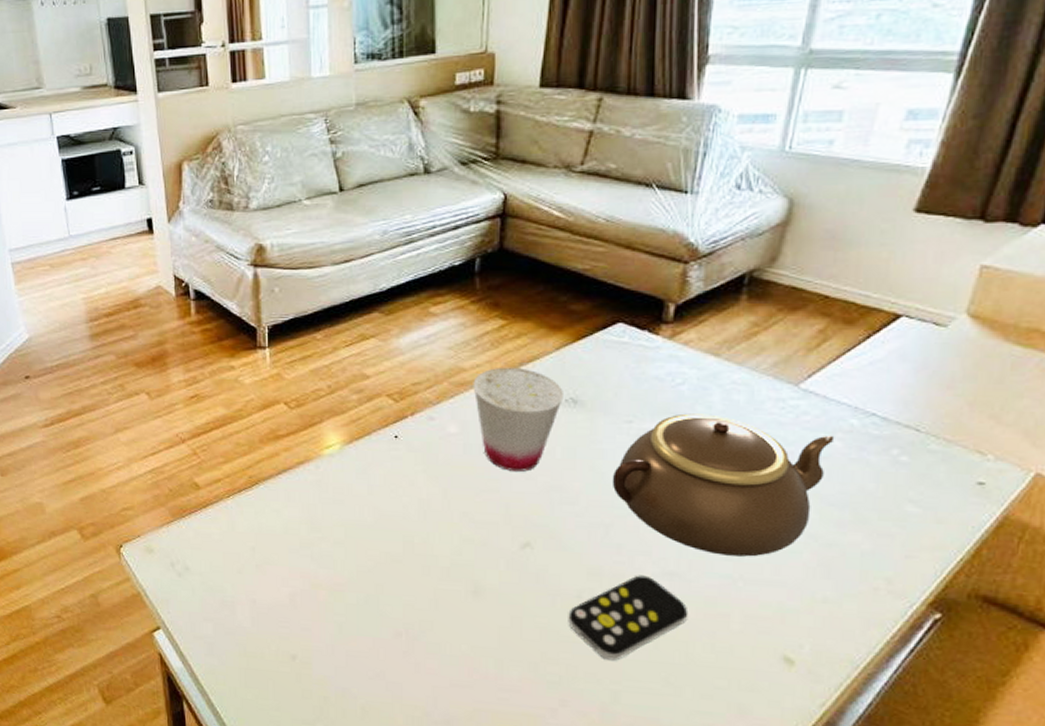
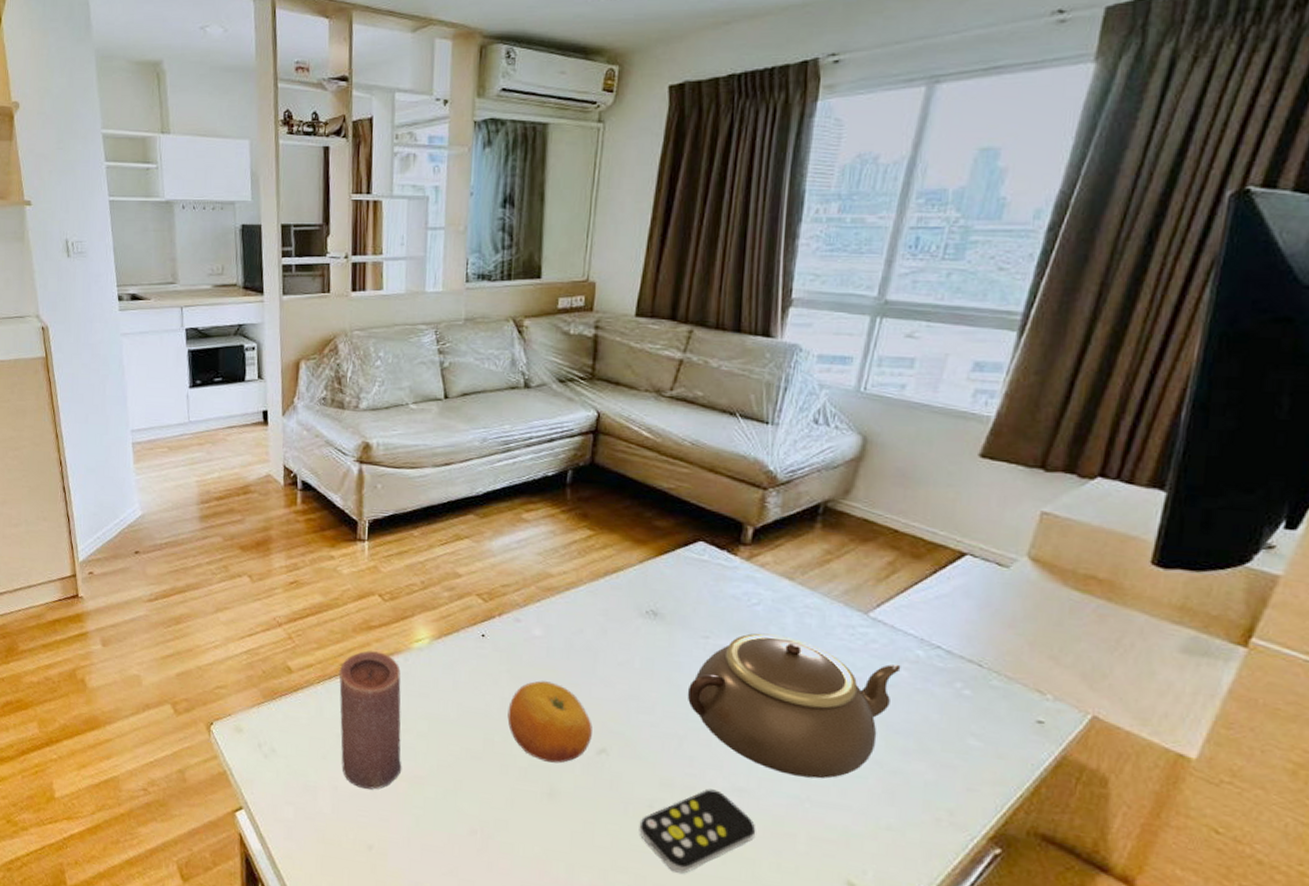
candle: none [248,461,321,600] -> present [338,650,402,790]
fruit: none [426,479,515,561] -> present [507,681,592,764]
cup: present [473,367,563,472] -> none [559,575,644,679]

